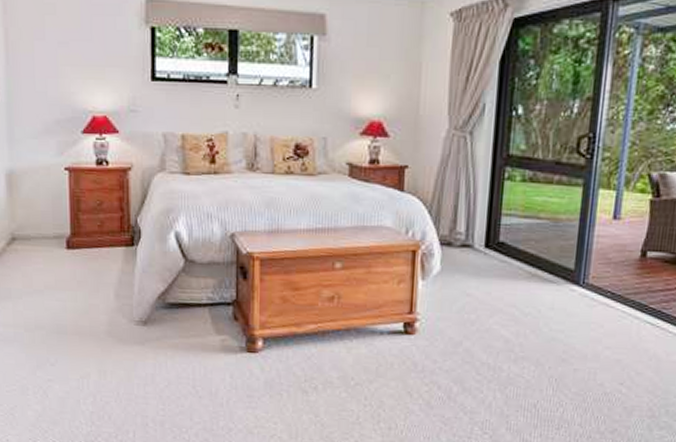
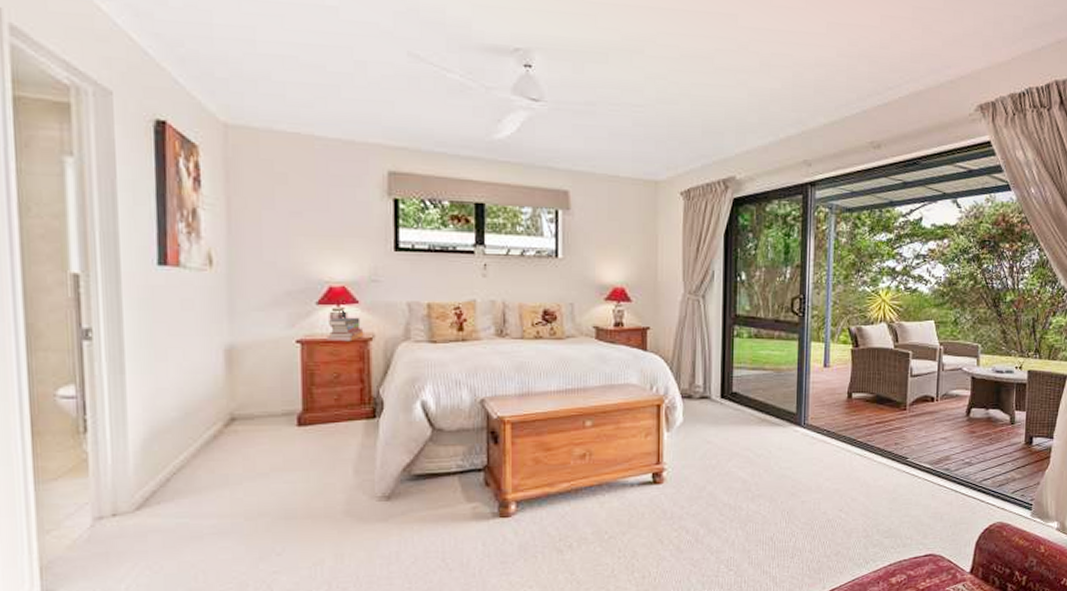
books: none [90,146,124,171] -> present [326,317,364,342]

